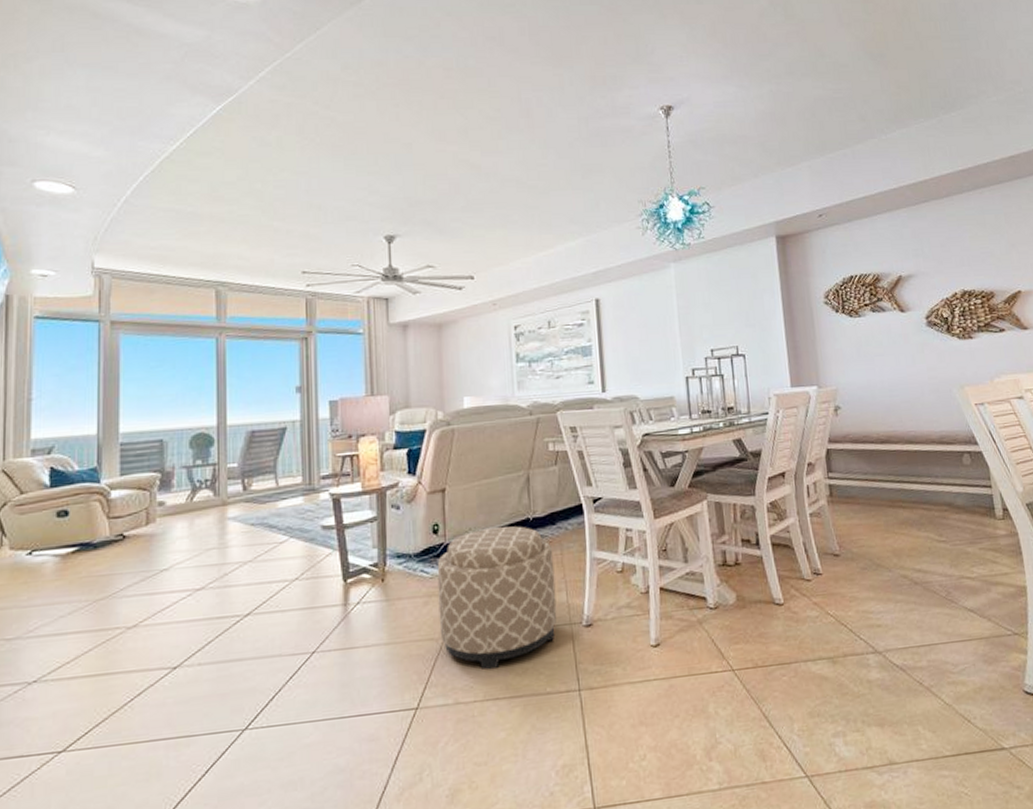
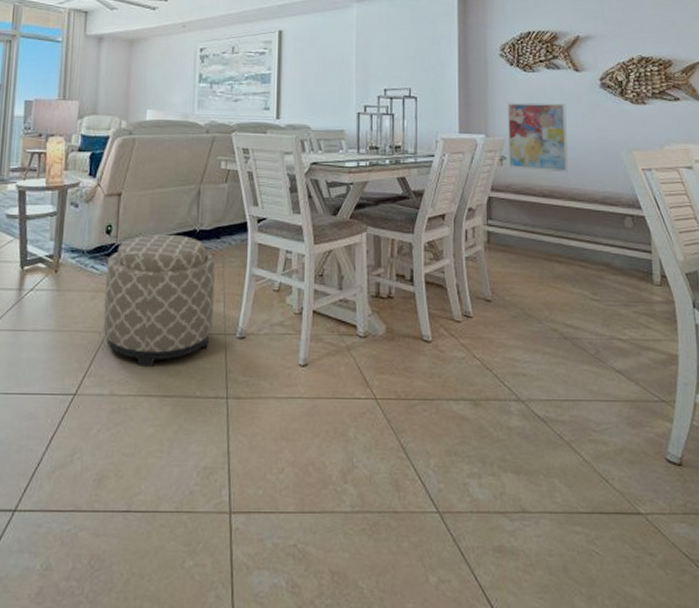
wall art: none [836,345,903,418] -> present [507,102,568,173]

